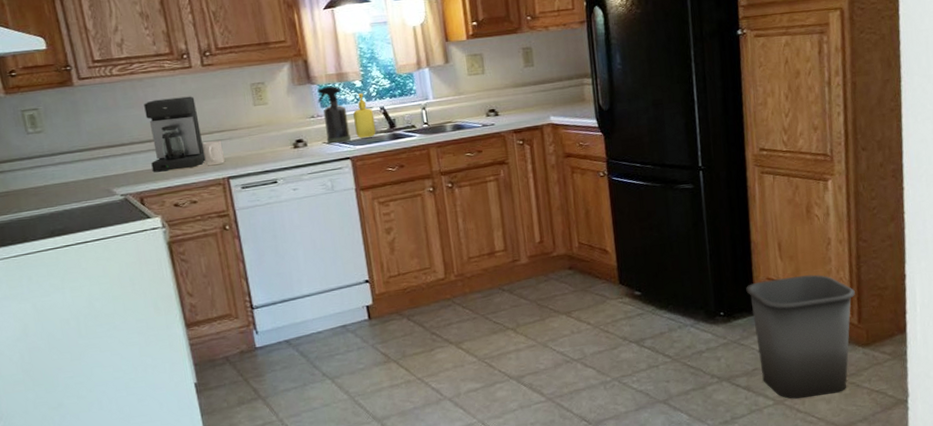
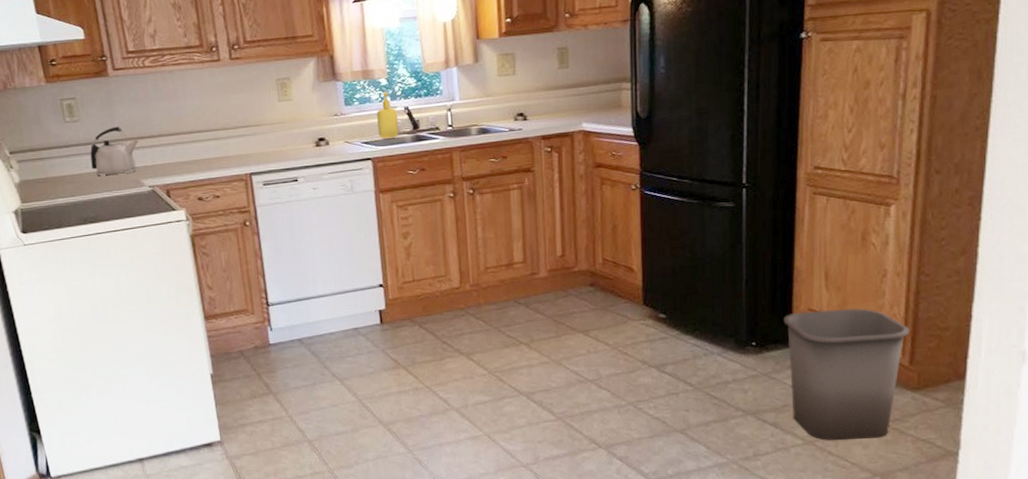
kettle: none [56,135,109,188] -> present [90,126,139,177]
coffee maker: present [144,96,206,172] -> none [173,90,230,165]
mug: present [201,140,225,166] -> none [226,135,248,162]
spray bottle: present [317,85,351,144] -> none [342,83,373,144]

